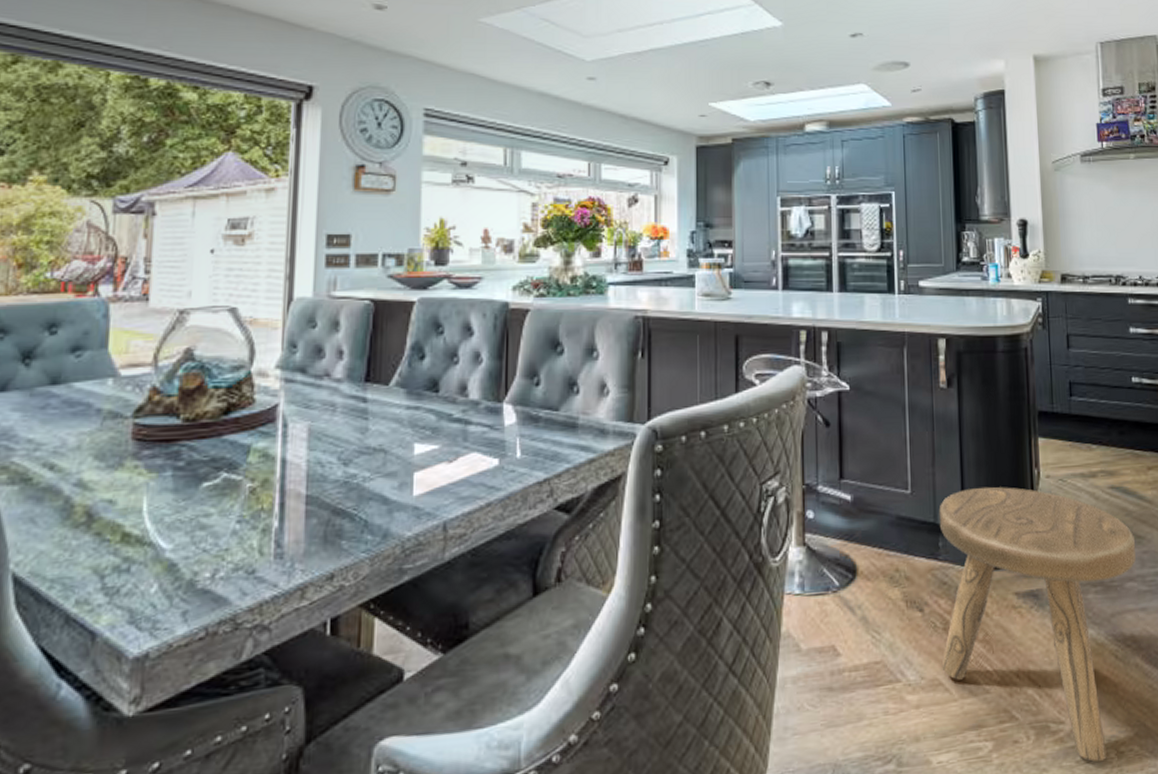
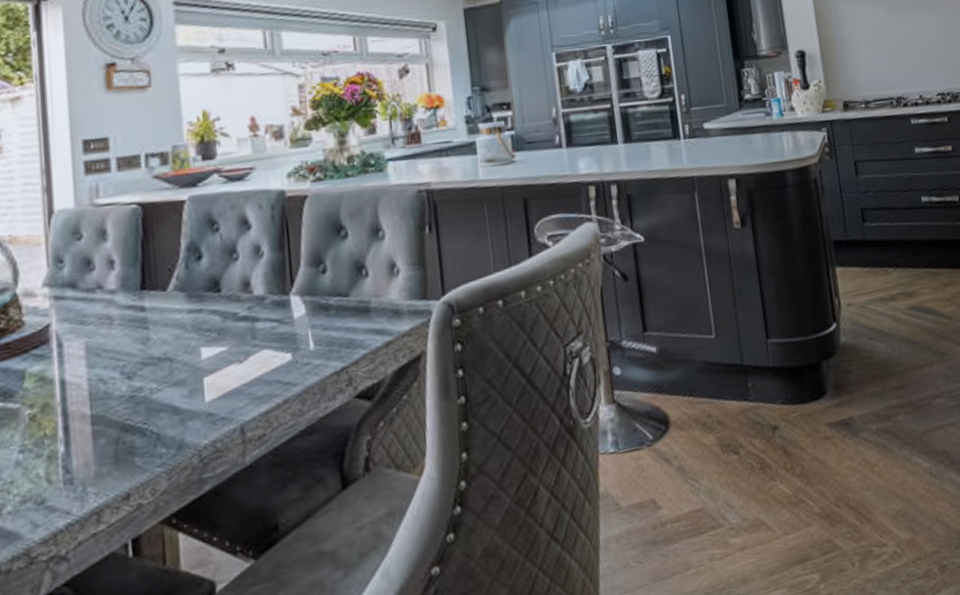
stool: present [939,486,1136,762] -> none [744,319,941,580]

